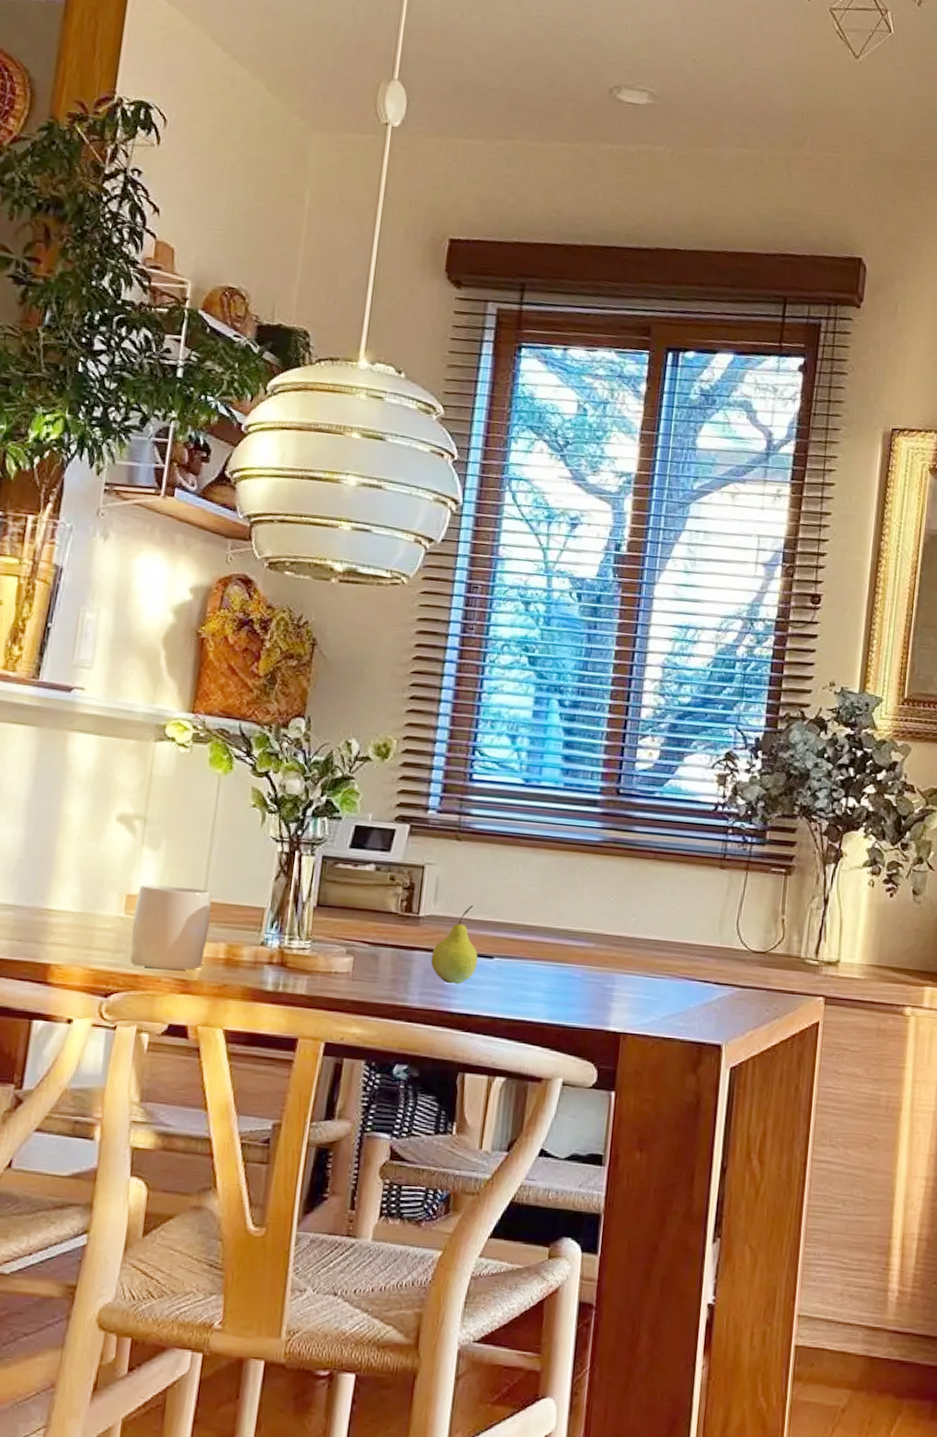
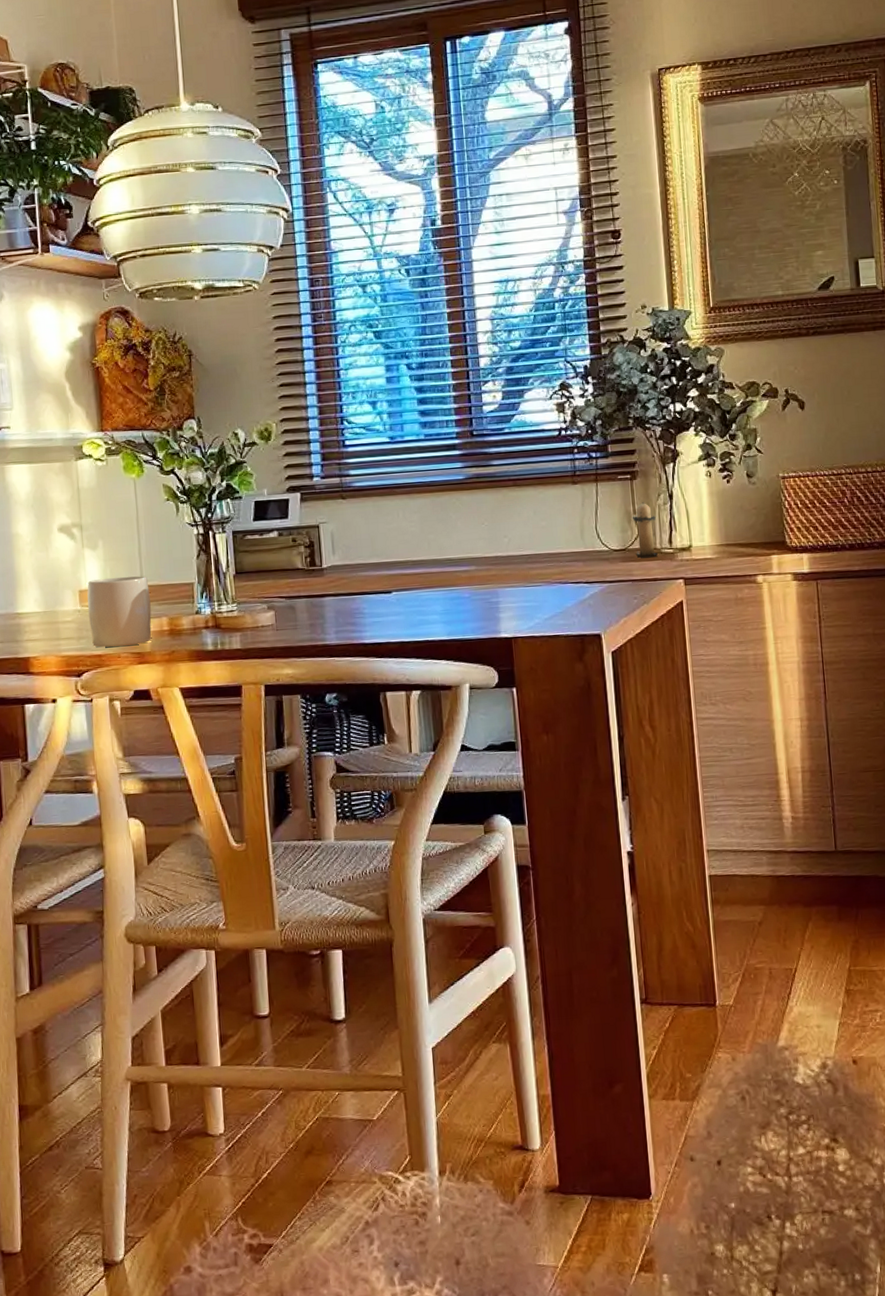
fruit: present [431,904,478,985] -> none [339,551,379,621]
candle: none [775,902,805,966] -> present [632,502,659,558]

